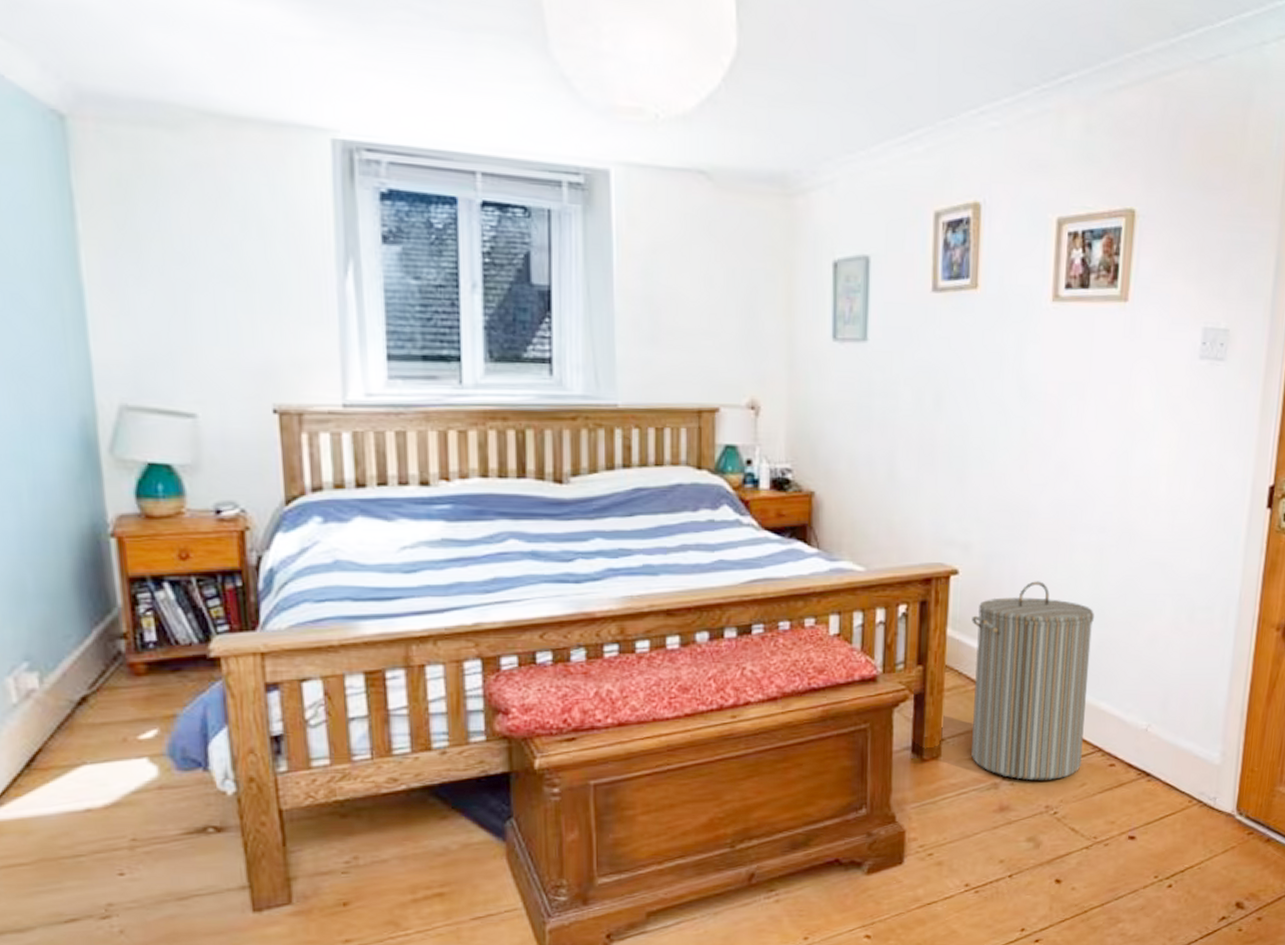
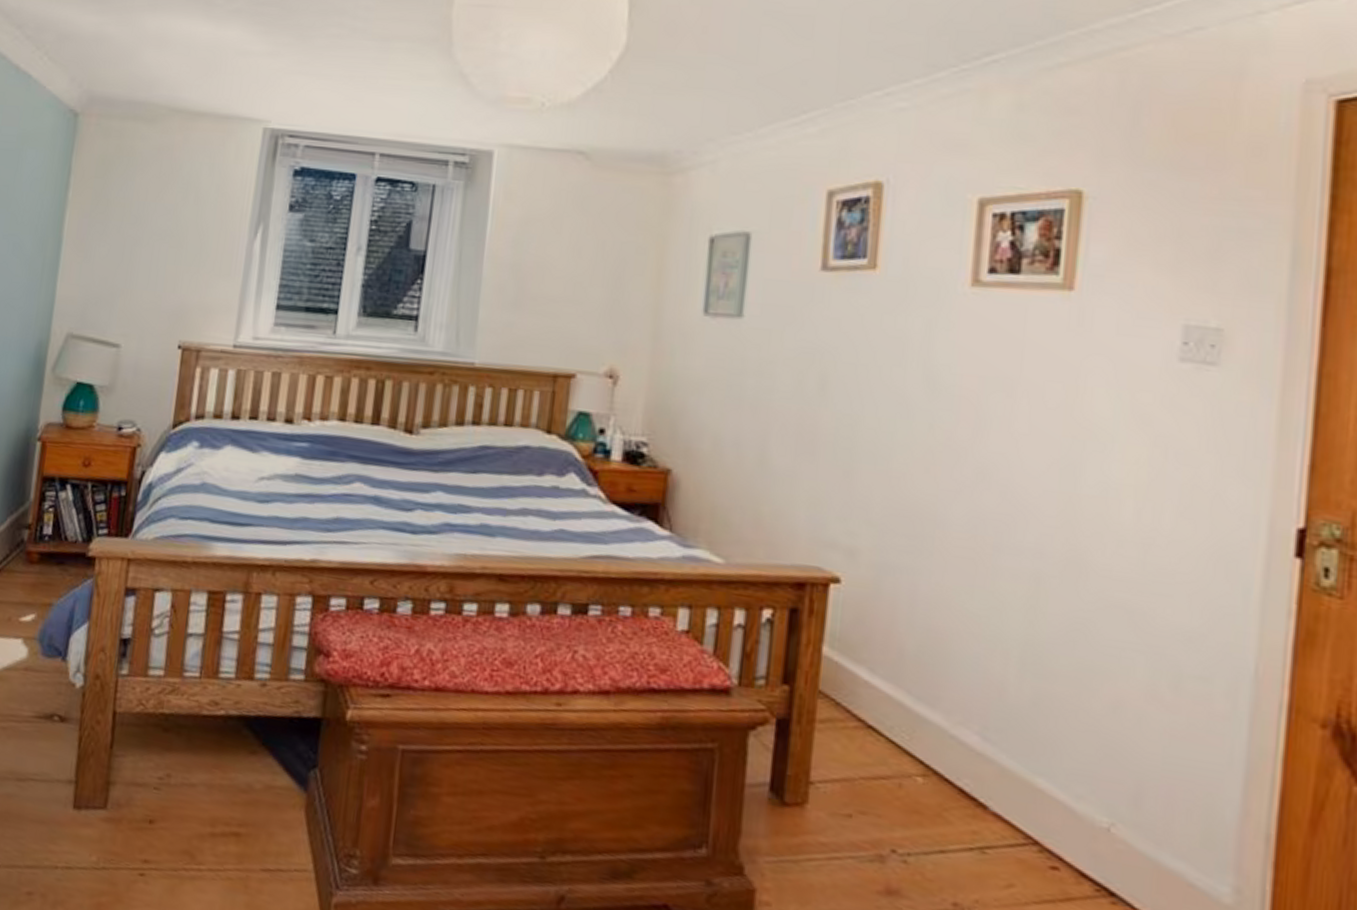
laundry hamper: present [971,581,1094,781] -> none [849,605,1027,870]

